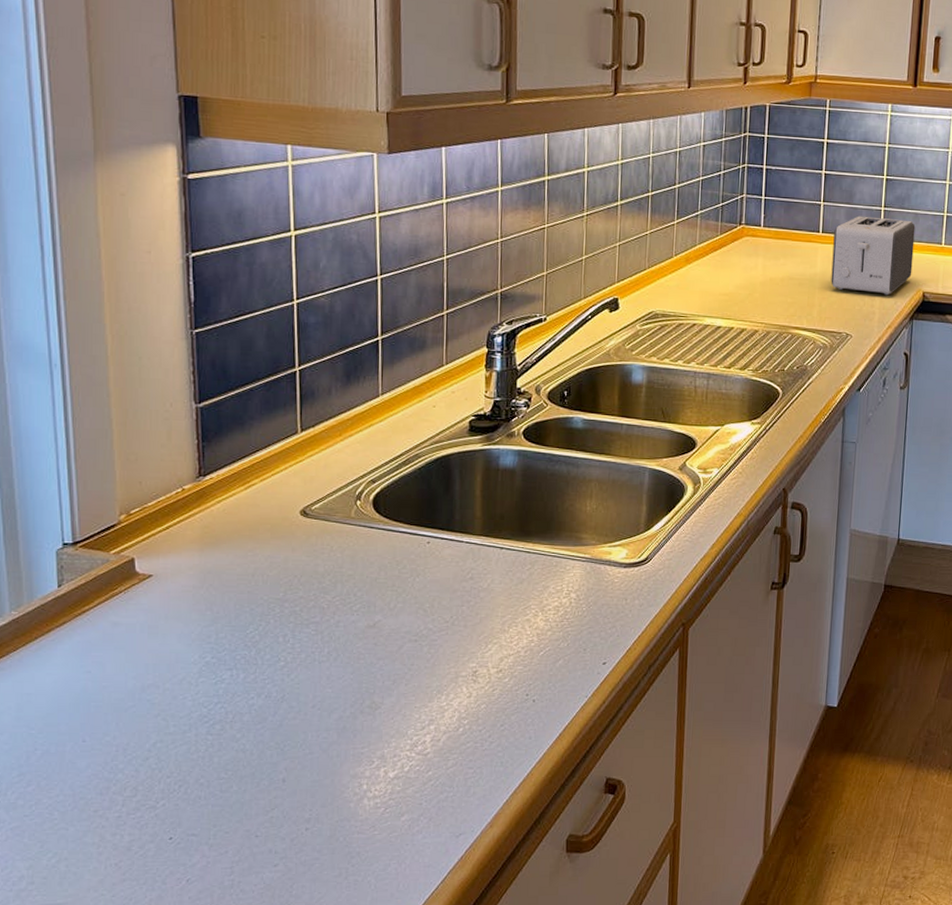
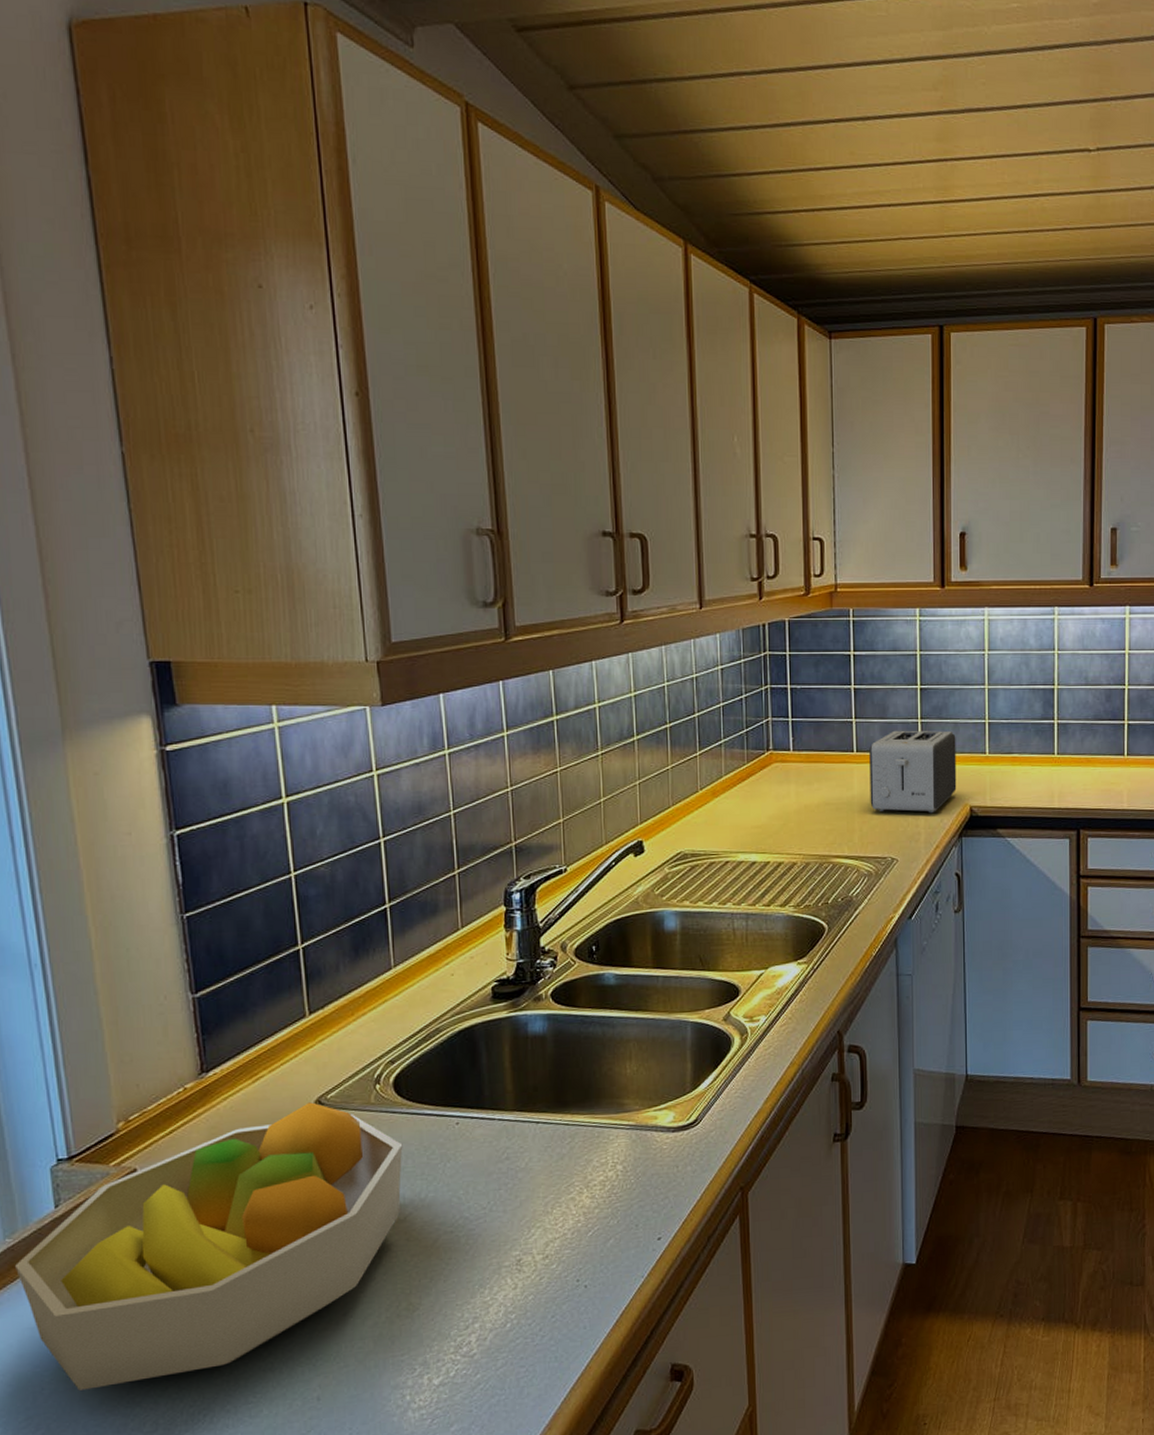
fruit bowl: none [19,512,377,754] -> present [15,1102,403,1391]

